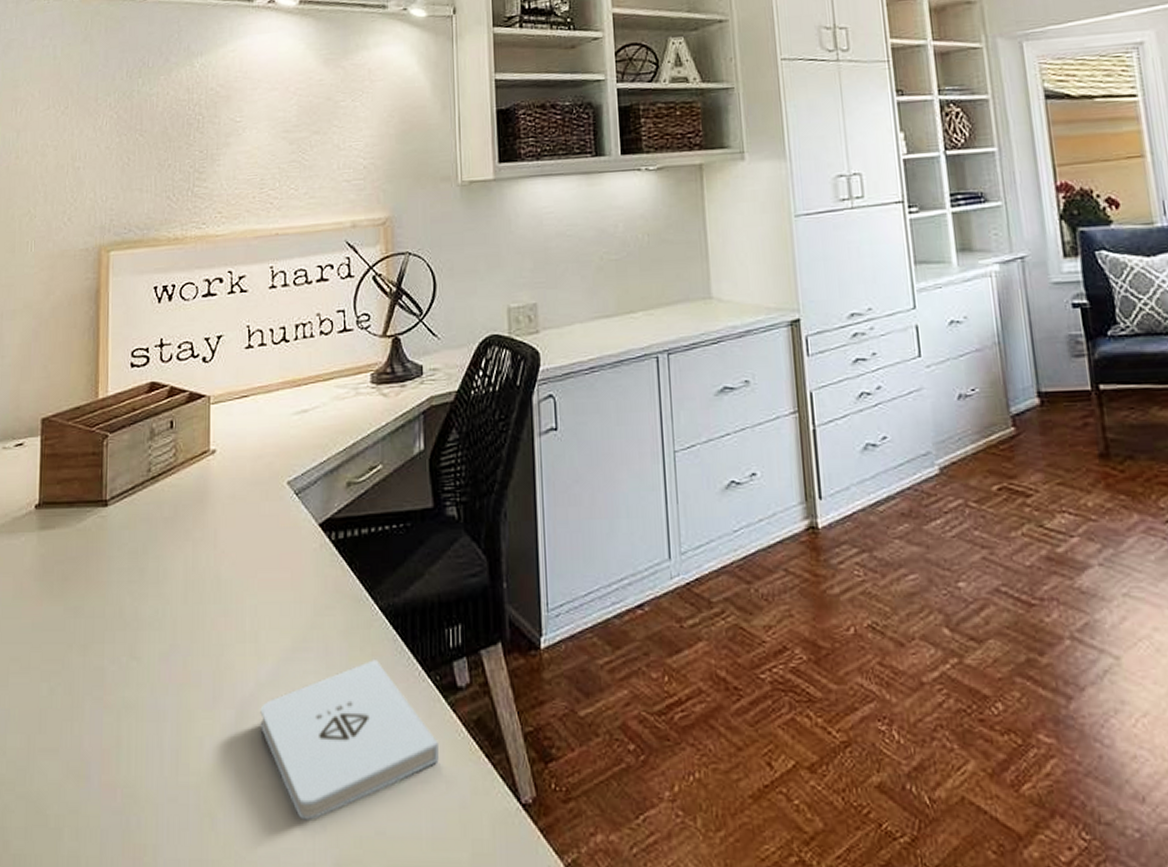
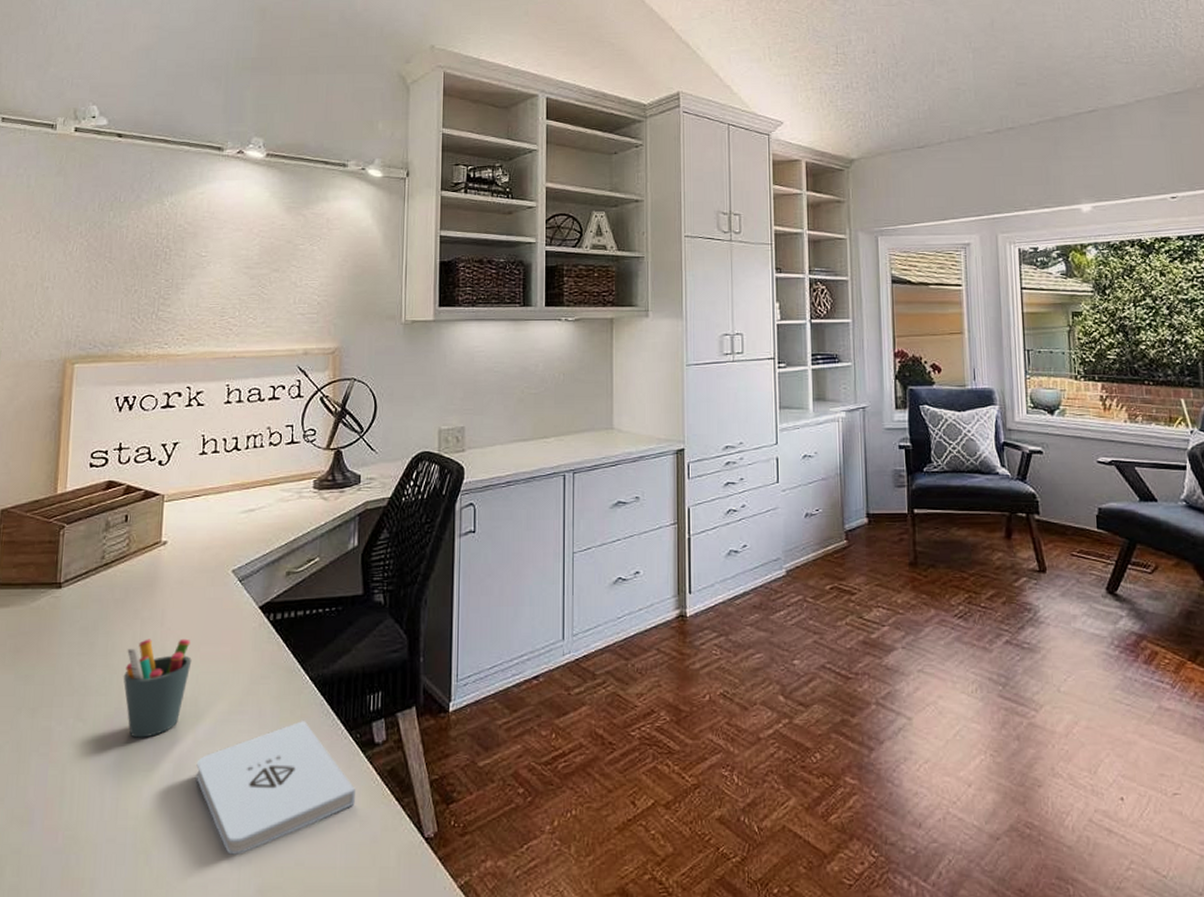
pen holder: none [176,563,249,680] -> present [123,638,192,738]

